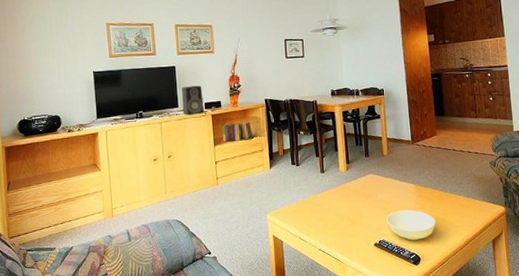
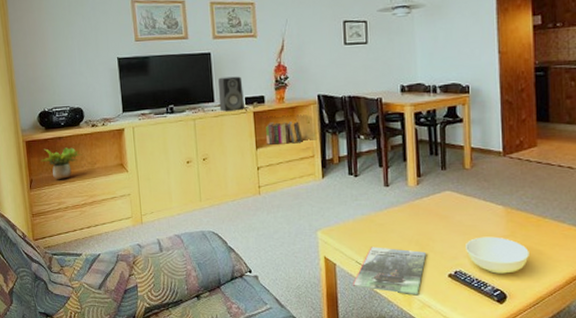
potted plant: none [19,151,59,181] -> present [41,147,83,179]
magazine: none [297,224,357,264] -> present [352,247,427,296]

